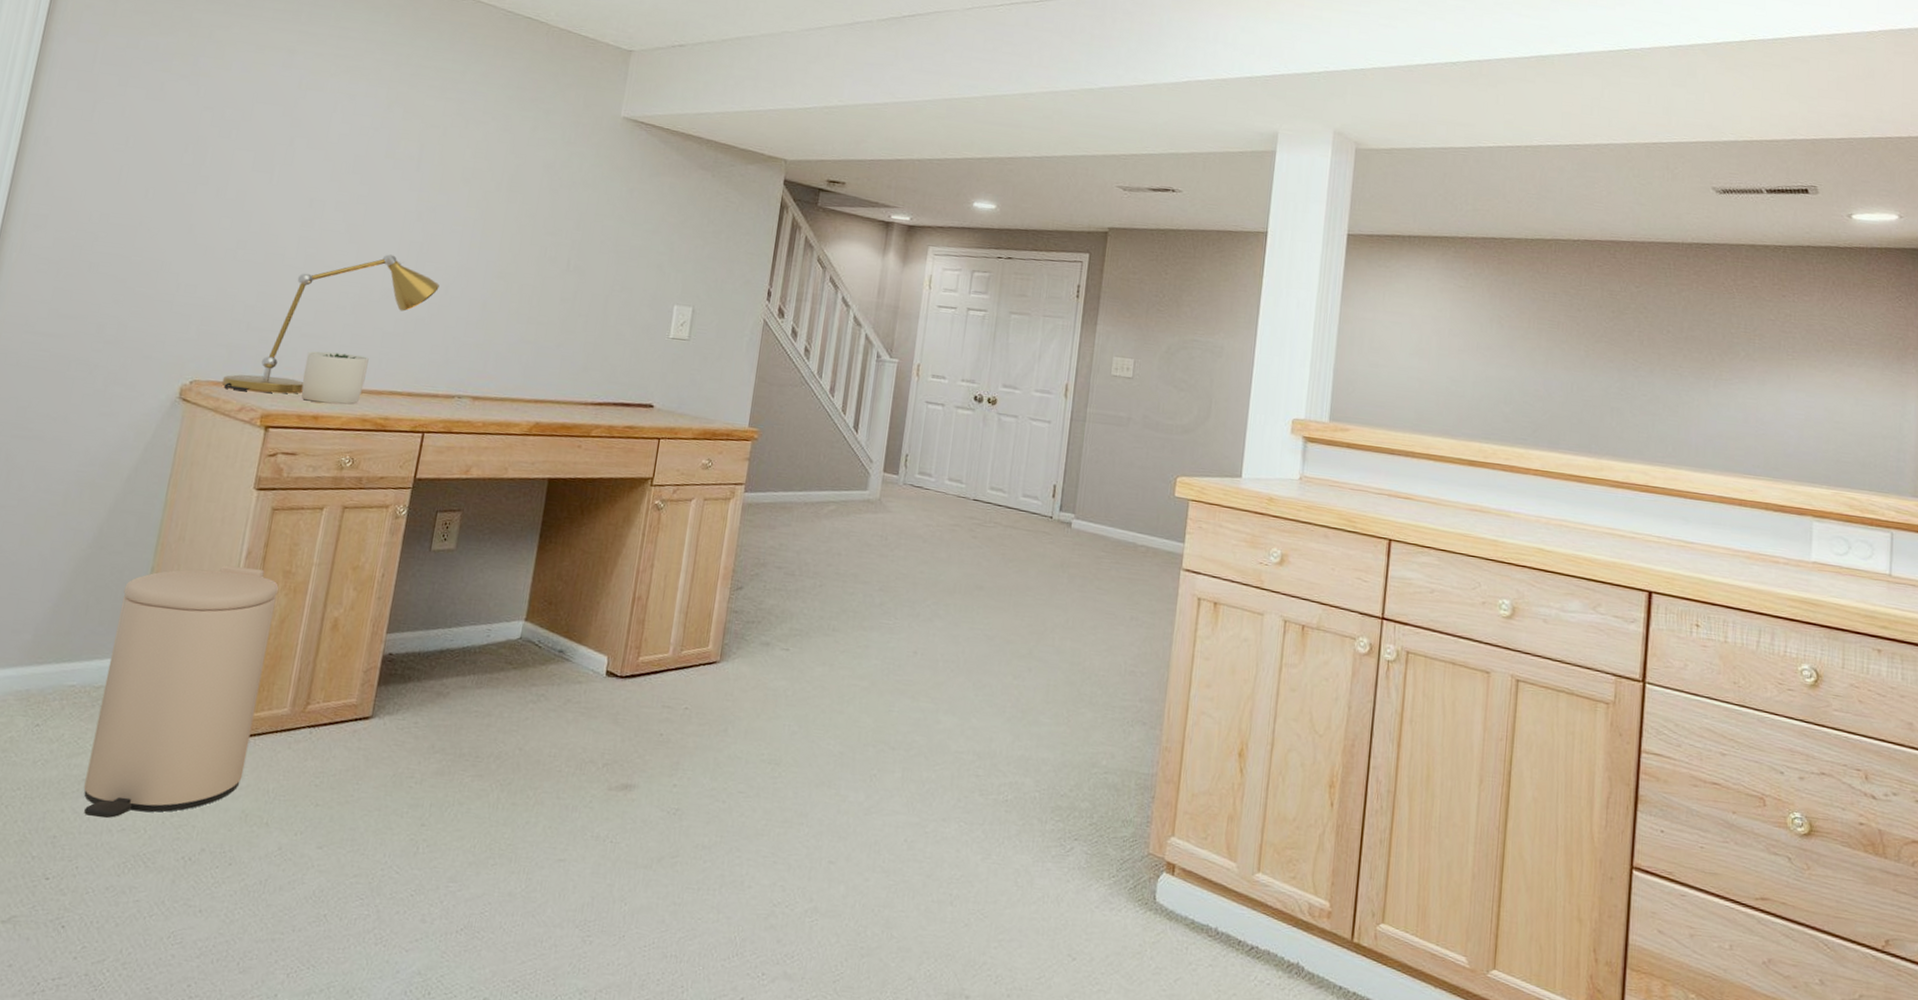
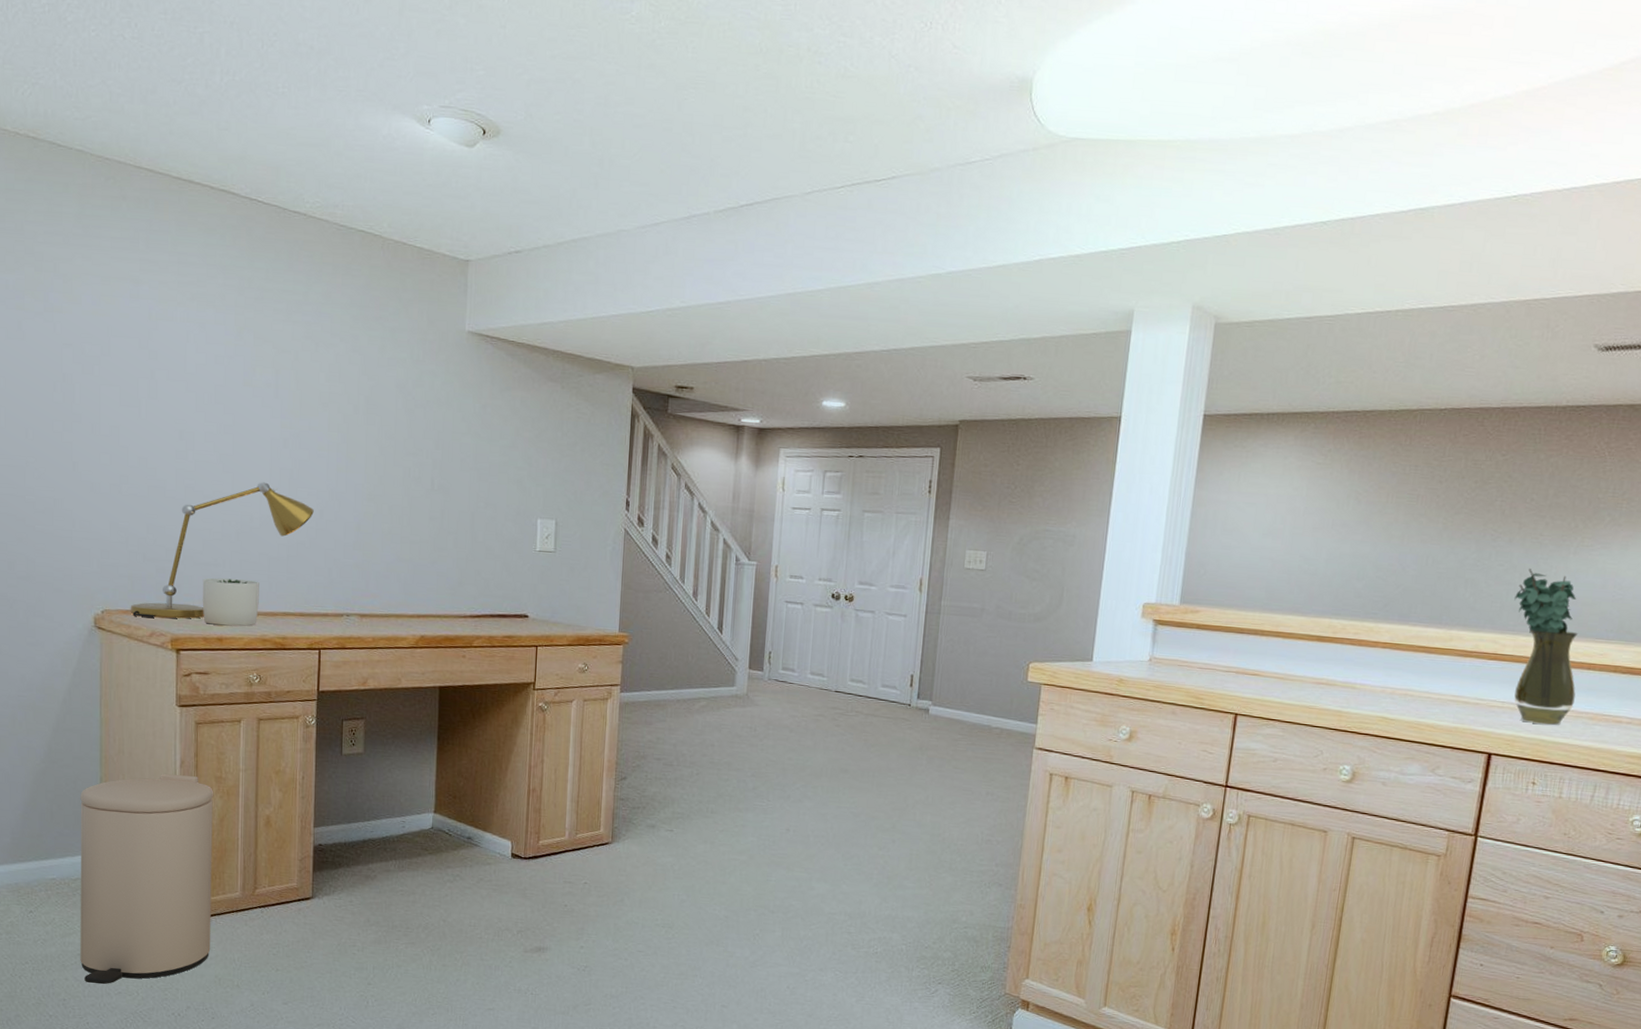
vase: none [1660,400,1731,564] -> present [1514,569,1578,725]

